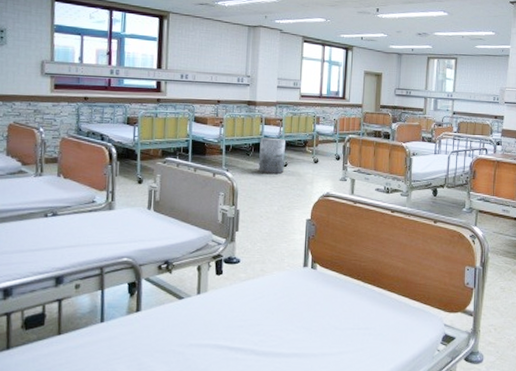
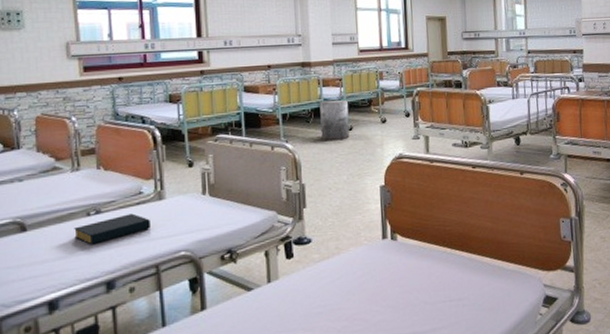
hardback book: none [32,219,99,243] -> present [74,213,150,245]

